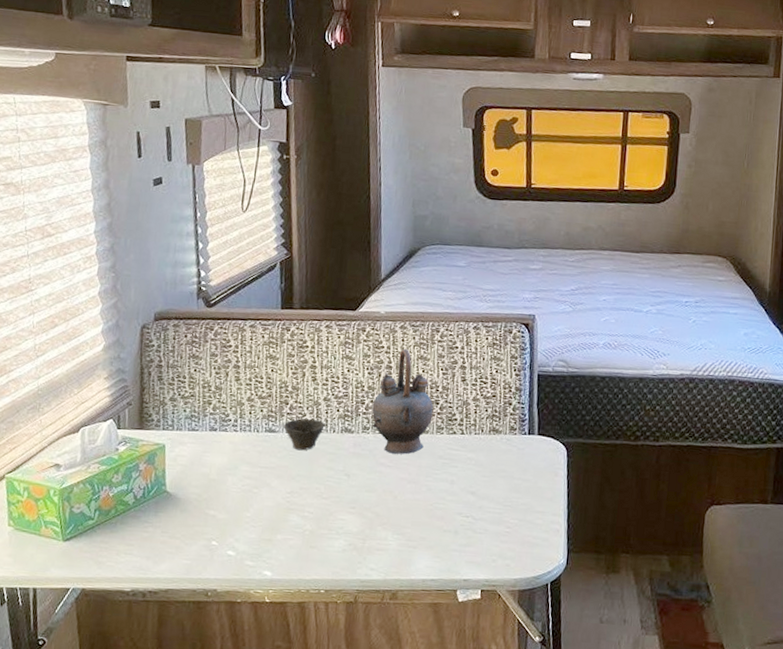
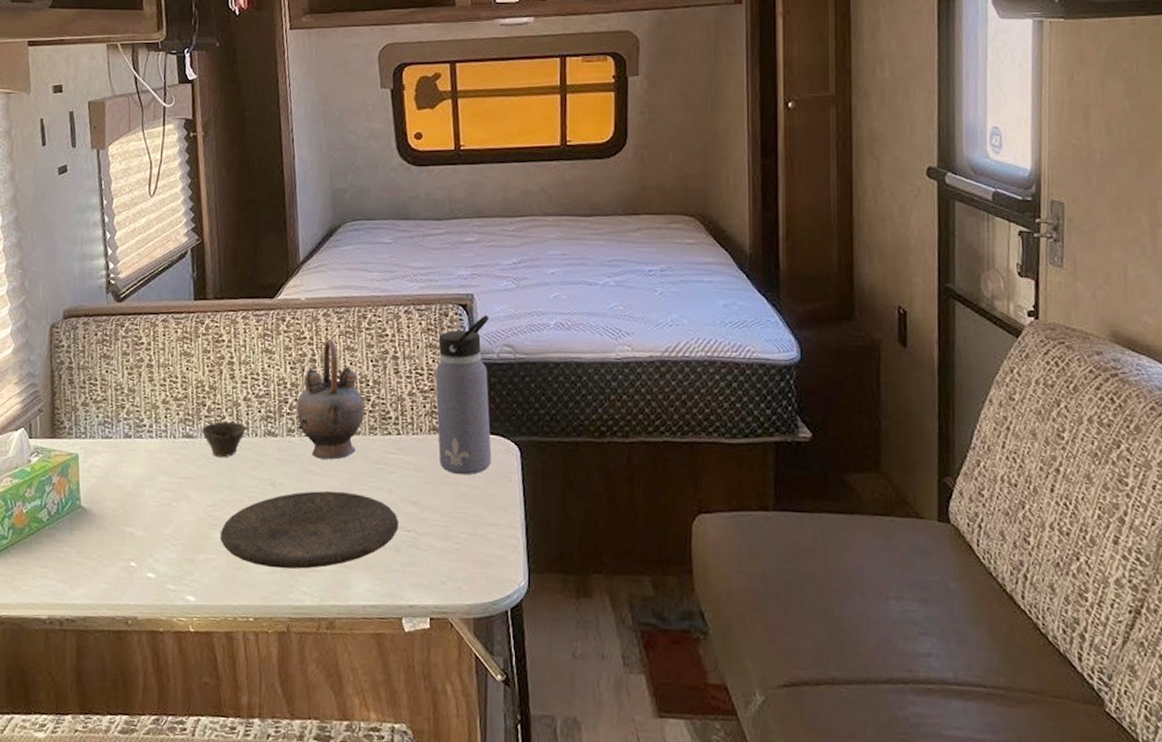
plate: none [296,481,459,549] -> present [219,490,400,569]
water bottle: none [496,334,547,470] -> present [435,315,492,475]

